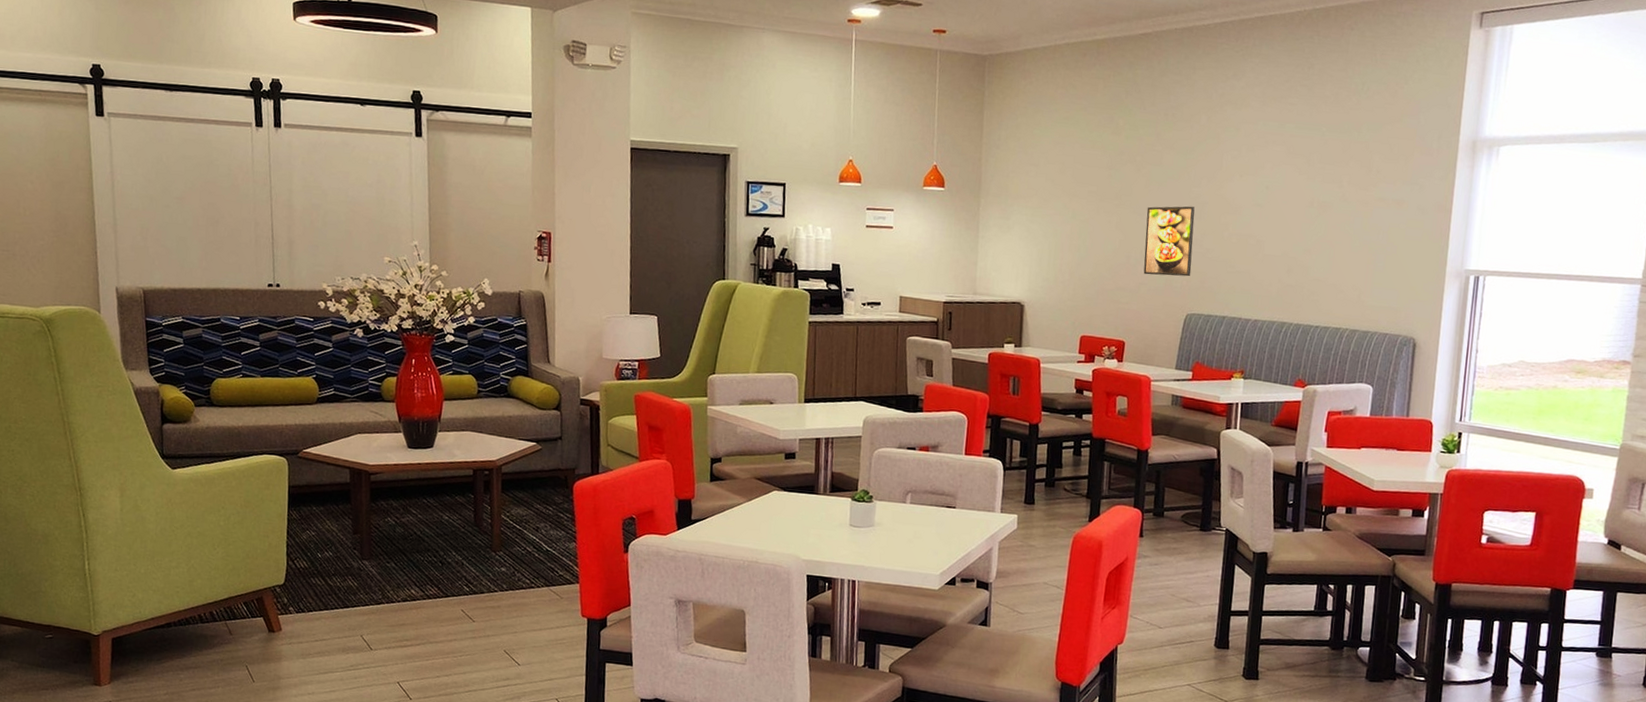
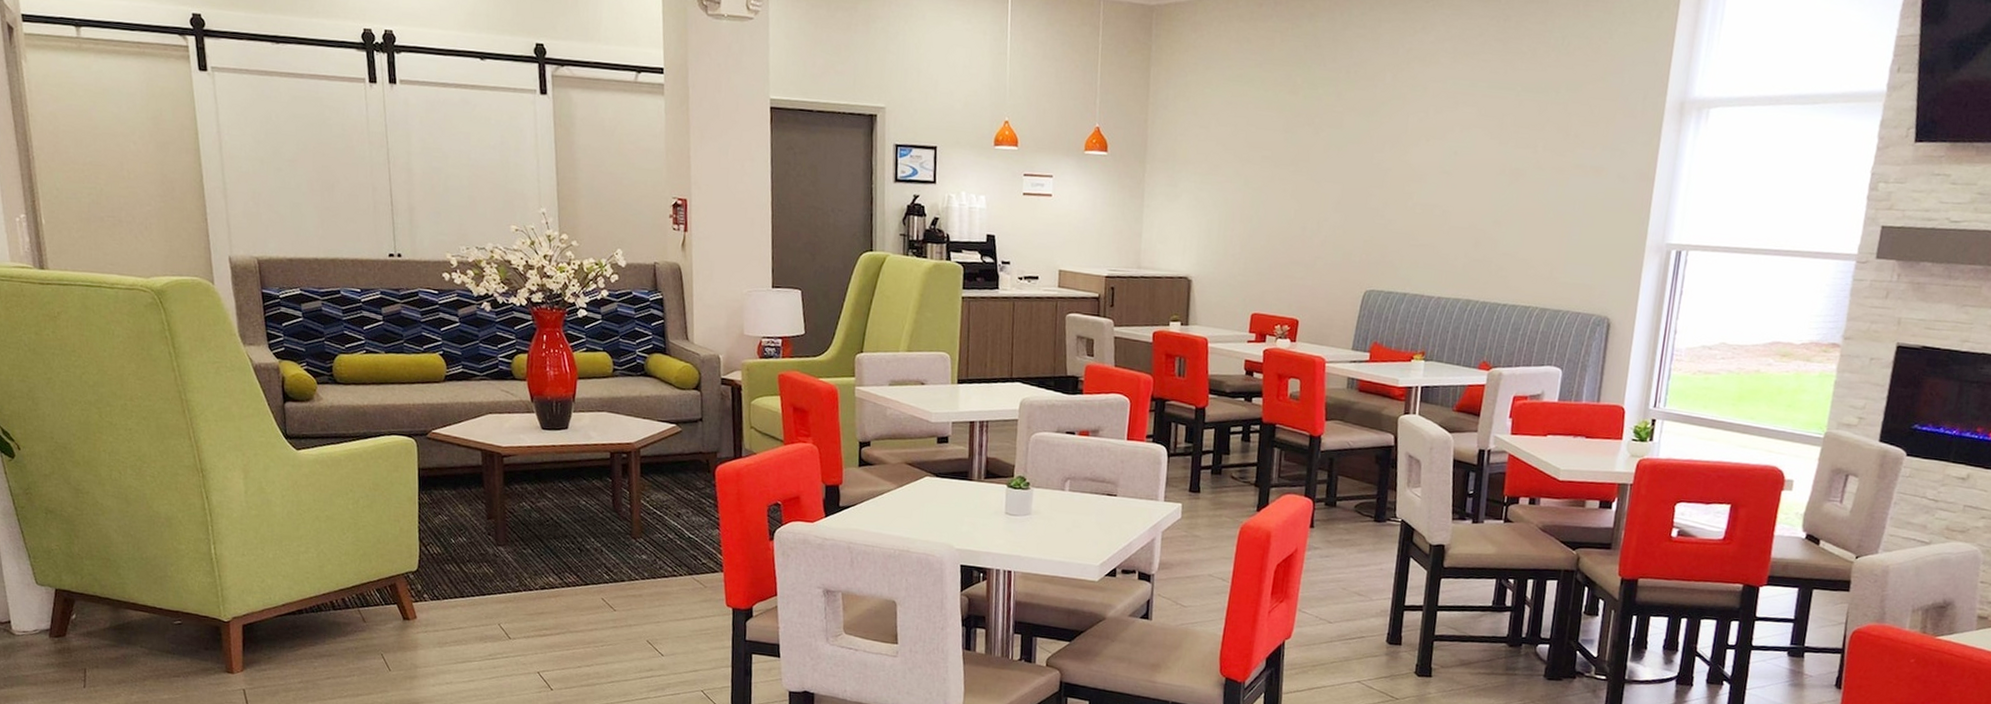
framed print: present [1143,206,1195,277] -> none [1320,173,1377,250]

